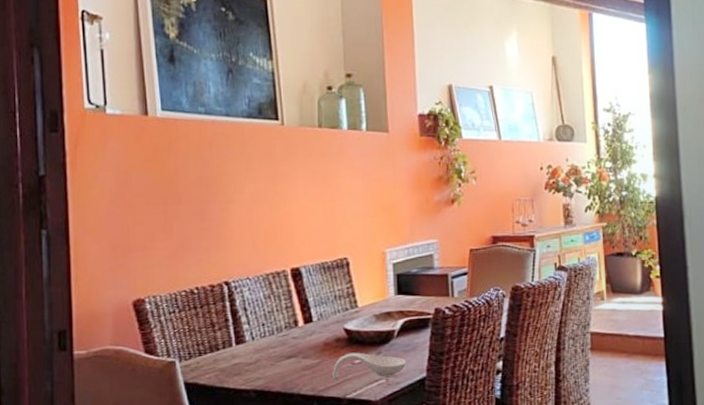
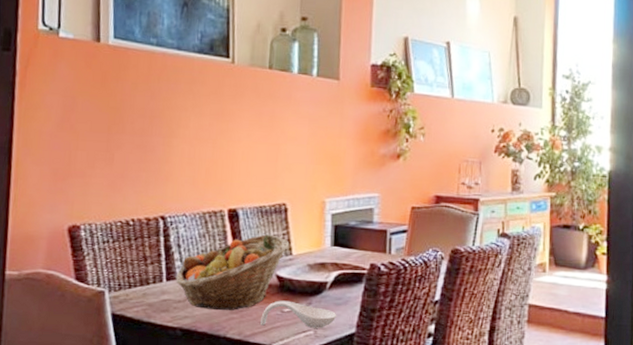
fruit basket: none [245,289,354,369] -> present [176,234,290,310]

